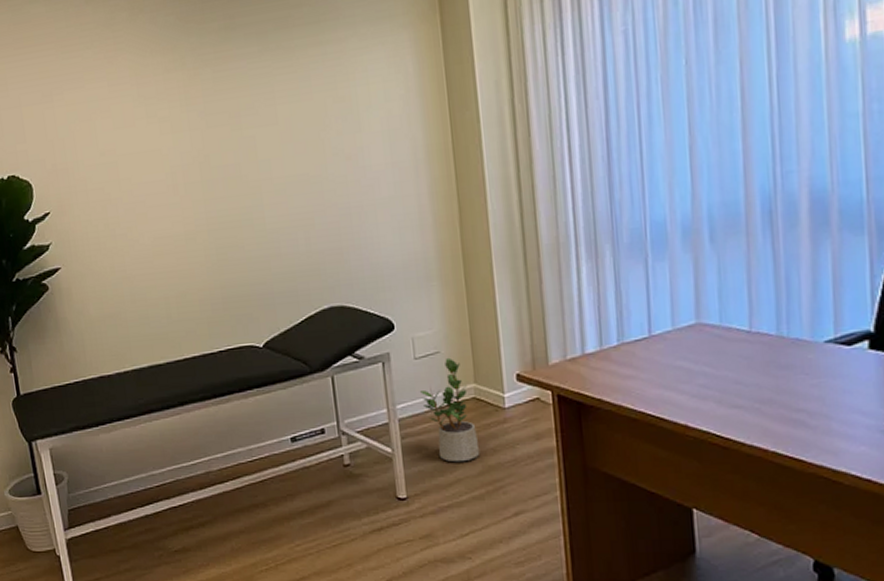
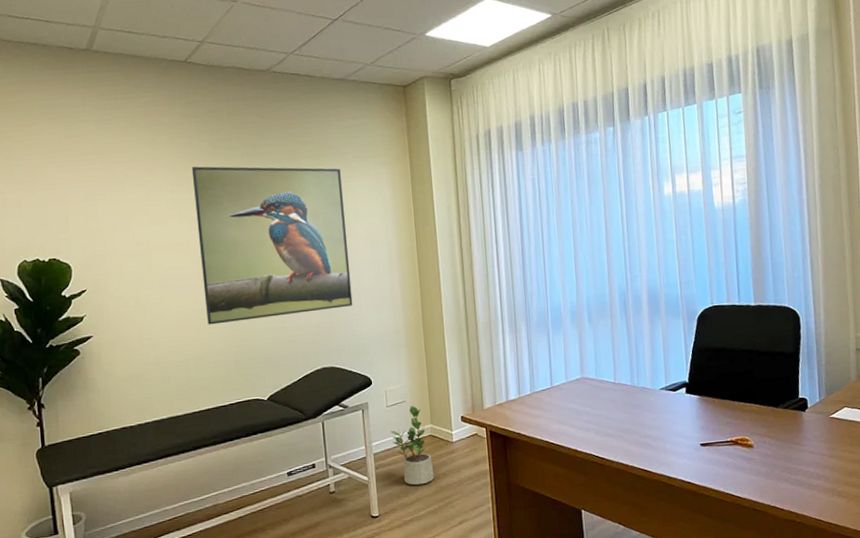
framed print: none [158,37,367,253] -> present [191,166,353,325]

